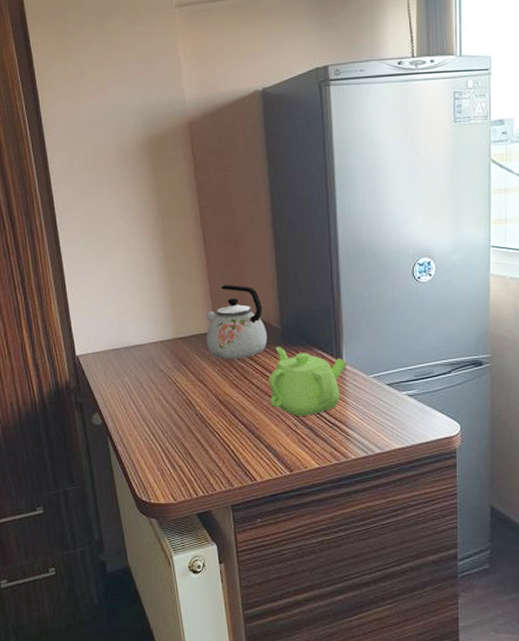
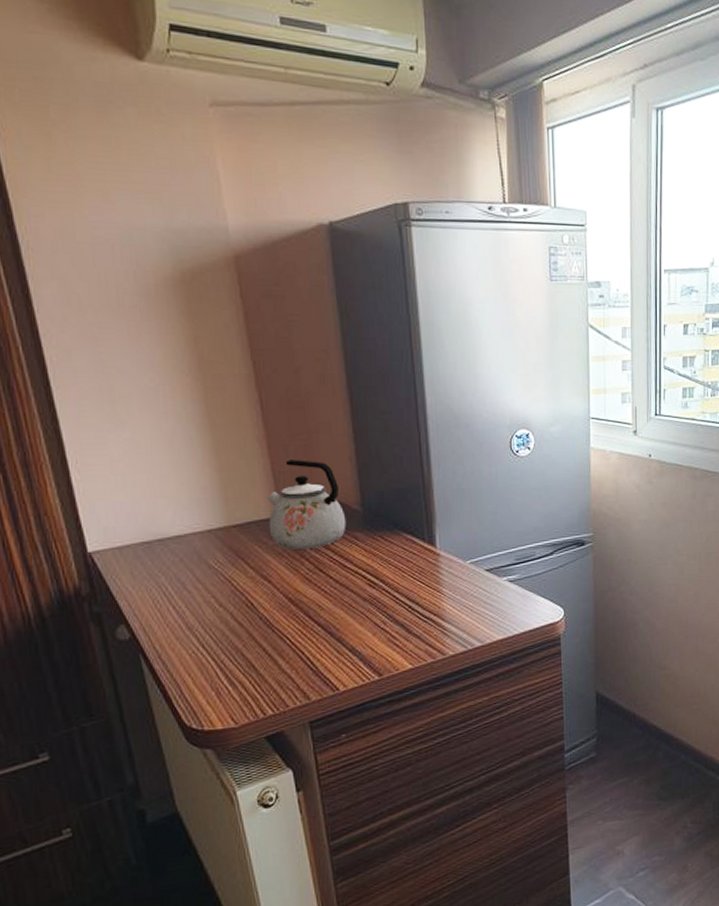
teapot: present [268,346,348,416] -> none [349,531,442,612]

